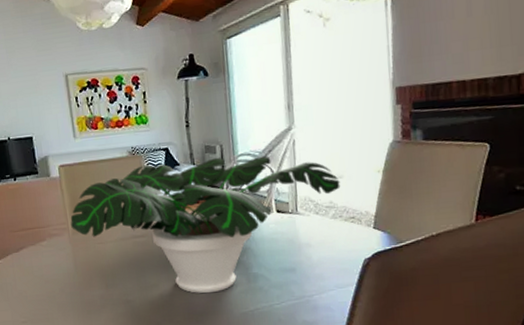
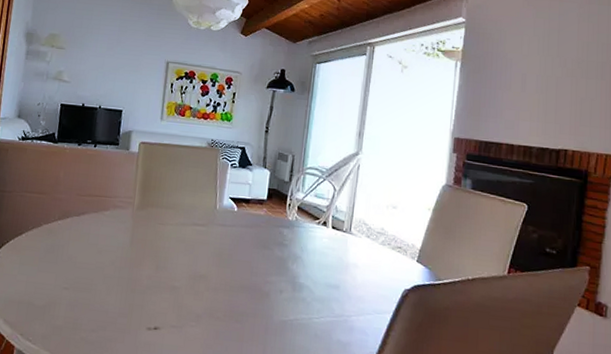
potted plant: present [70,156,340,294] -> none [137,158,394,295]

